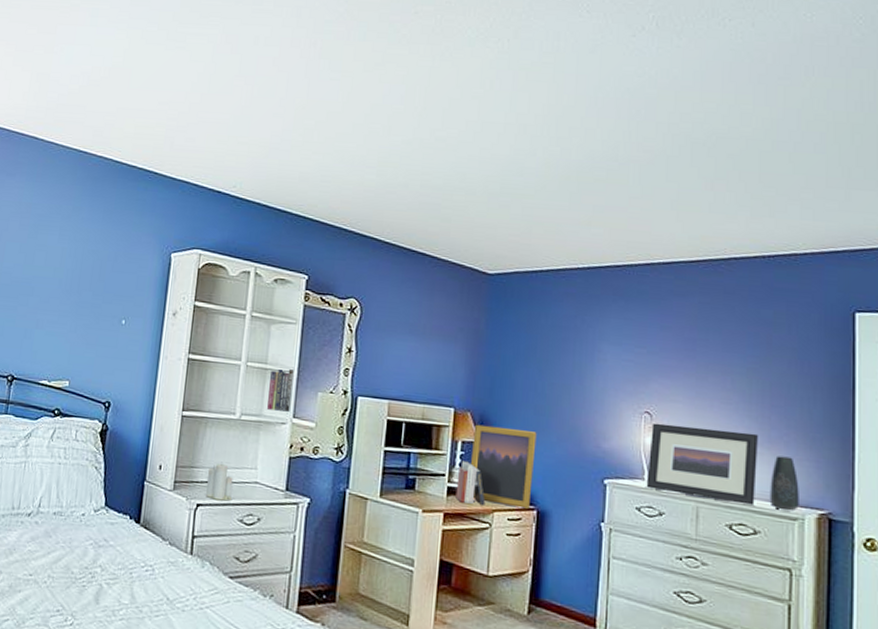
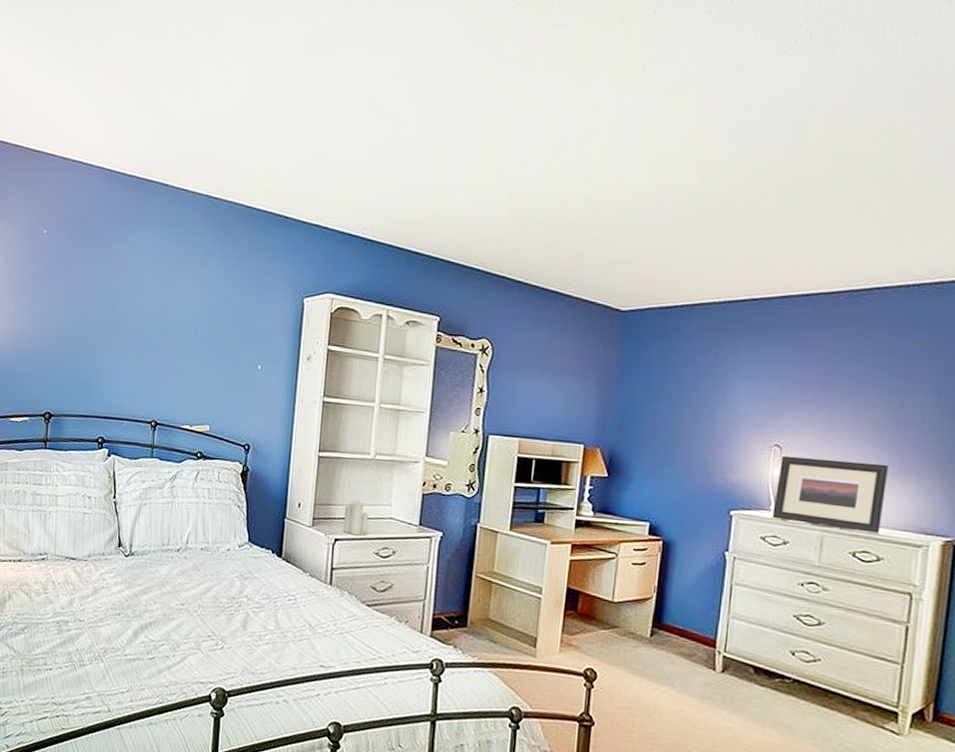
books: present [267,369,294,412] -> none [401,410,426,451]
books: present [455,461,486,507] -> none [583,495,613,538]
picture frame: present [470,424,537,509] -> none [598,459,665,540]
vase: present [769,456,799,512] -> none [895,485,927,539]

